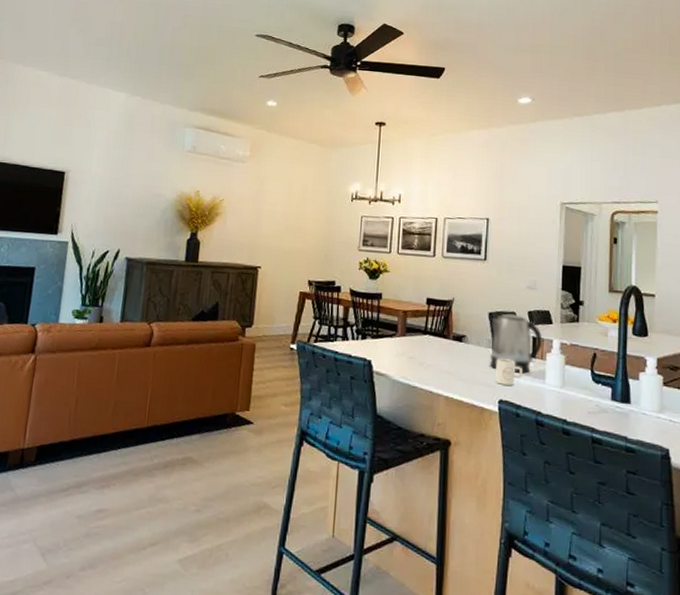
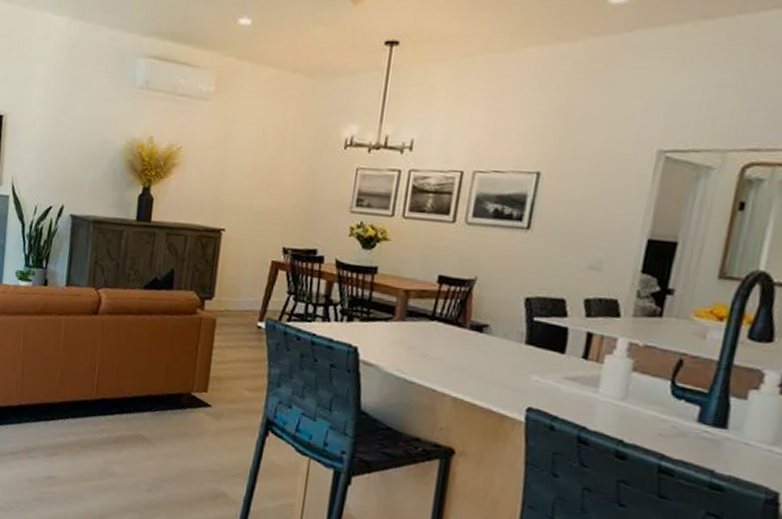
kettle: present [490,313,543,374] -> none [519,300,603,379]
mug: present [495,358,522,385] -> none [525,356,566,392]

